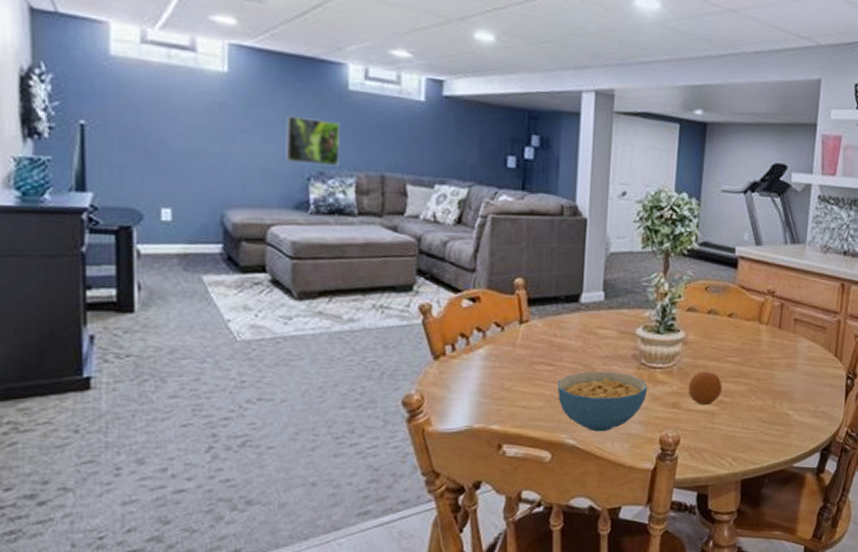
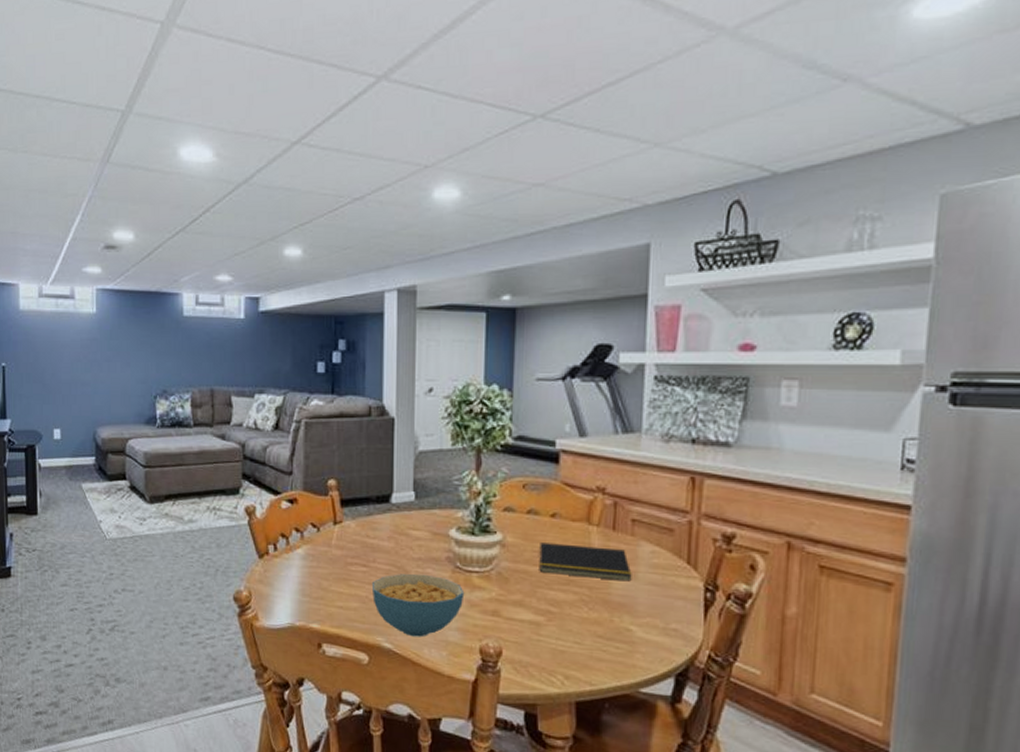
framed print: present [286,116,340,167] -> none [138,344,178,384]
fruit: present [688,371,722,406] -> none [508,577,548,615]
notepad: none [715,340,792,373] -> present [538,542,632,582]

